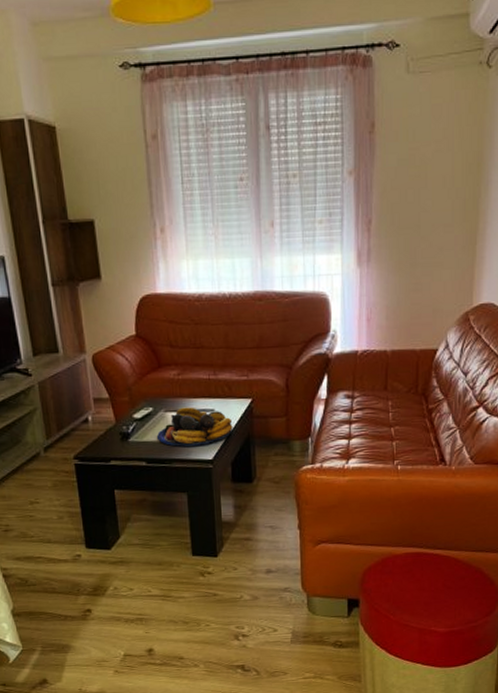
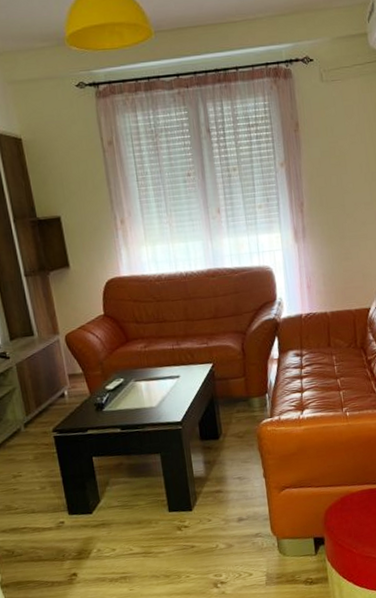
fruit bowl: present [157,407,233,447] -> none [129,375,198,413]

